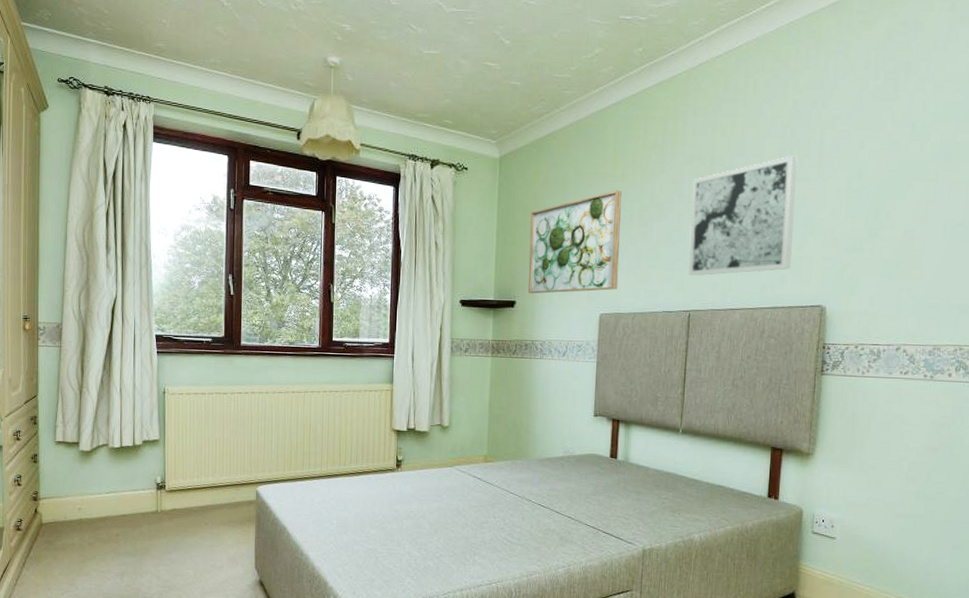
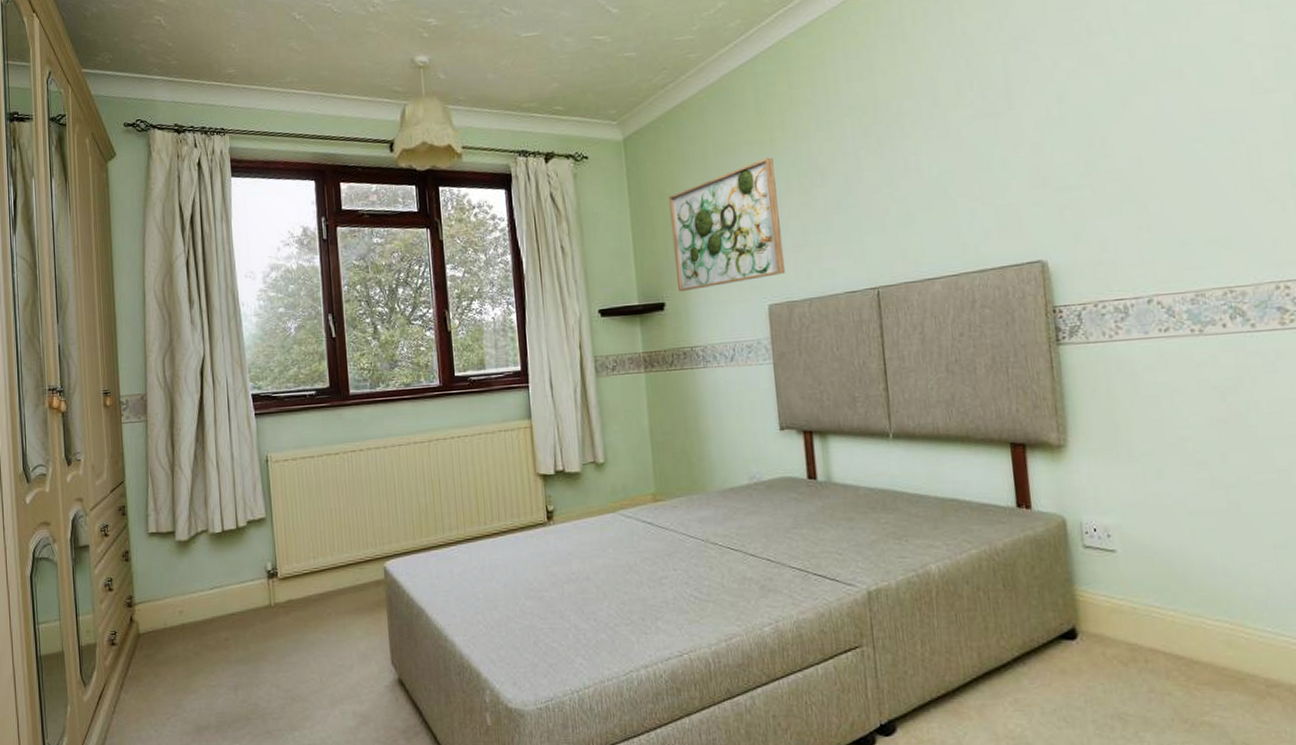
wall art: present [687,155,798,276] -> none [856,88,994,246]

